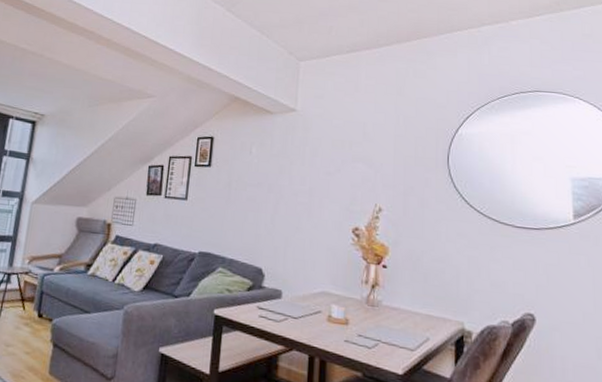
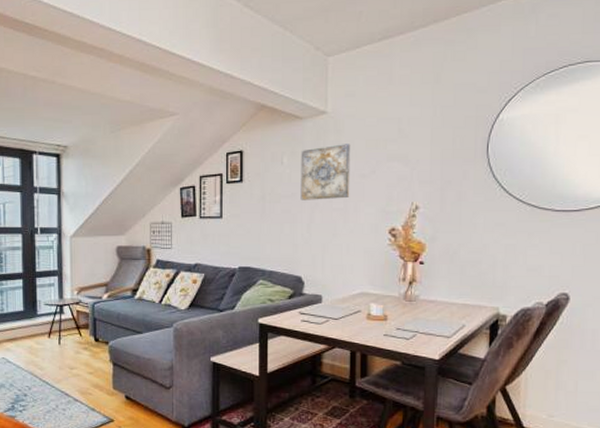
wall art: none [266,140,318,194] -> present [300,144,351,200]

